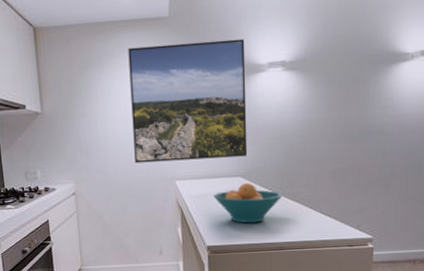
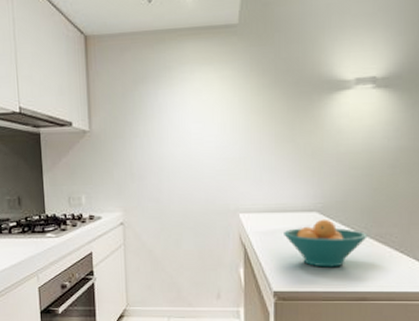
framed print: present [128,38,248,163] -> none [190,50,328,192]

